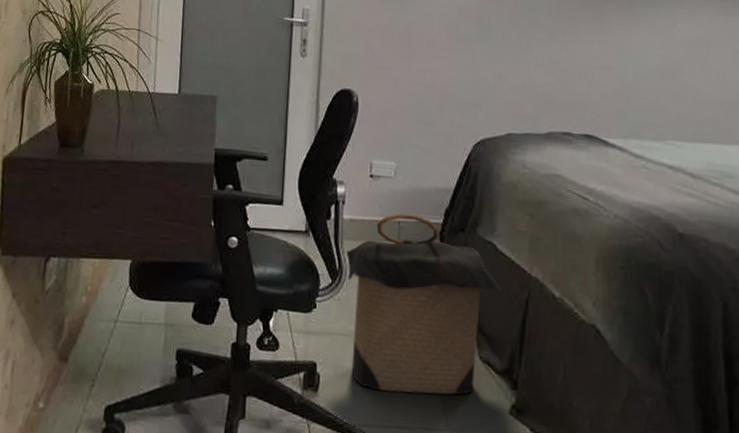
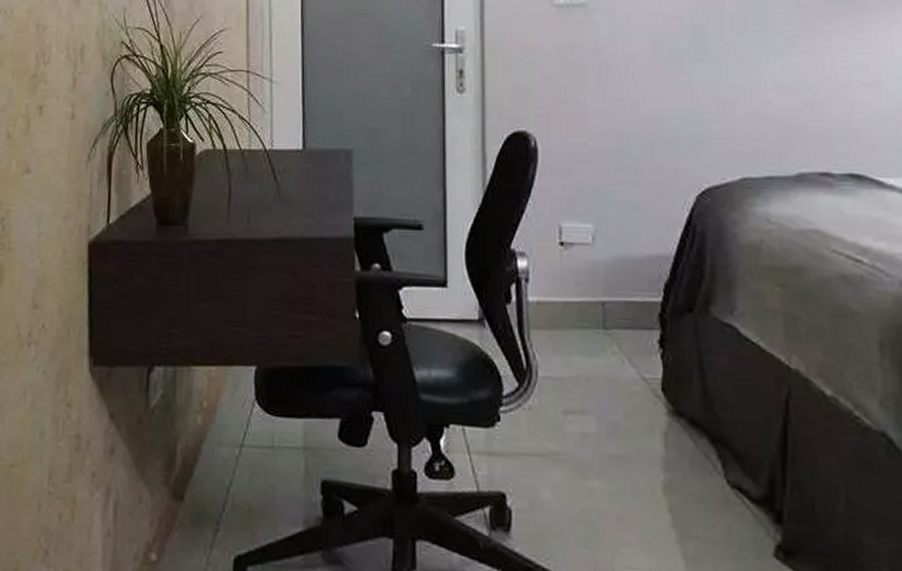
laundry hamper: present [346,213,502,395] -> none [536,291,750,533]

